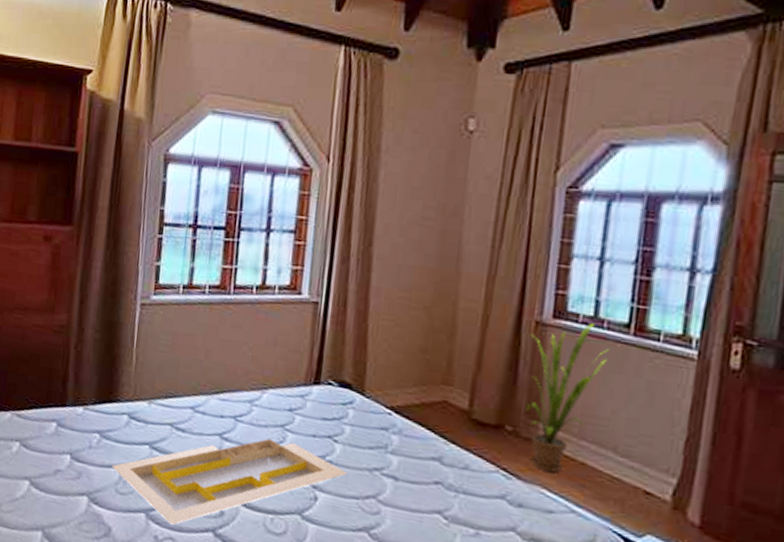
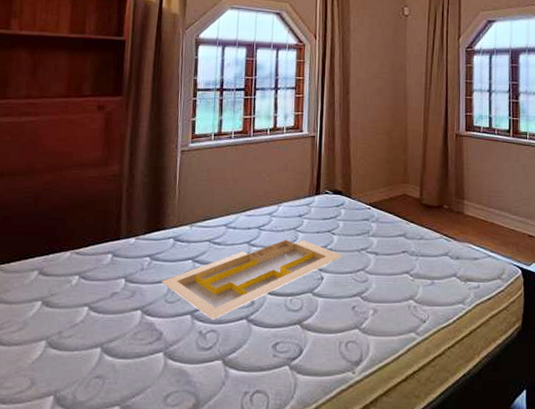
house plant: present [526,322,610,472] -> none [454,131,500,231]

